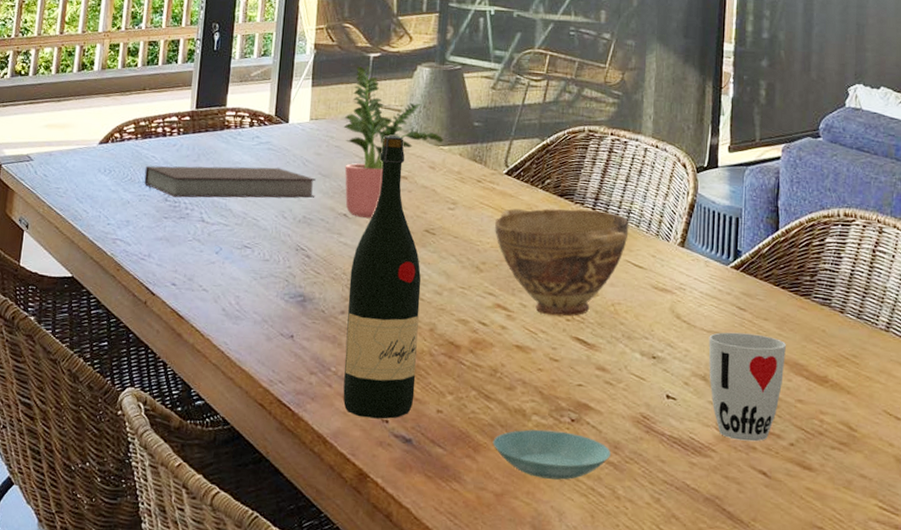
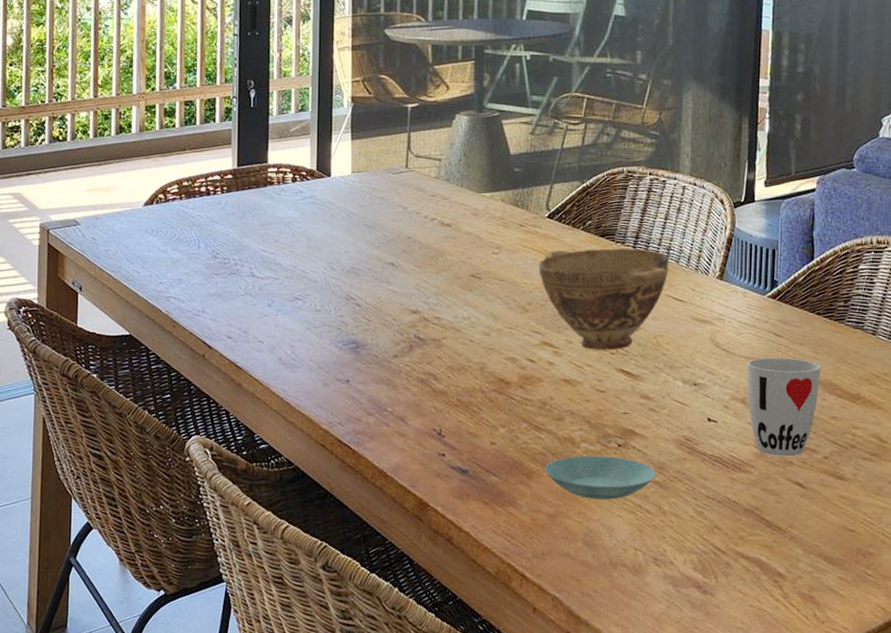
notebook: present [144,165,316,198] -> none [192,221,362,254]
potted plant: present [343,65,443,219] -> none [385,116,485,267]
wine bottle: present [343,135,421,419] -> none [400,184,470,453]

